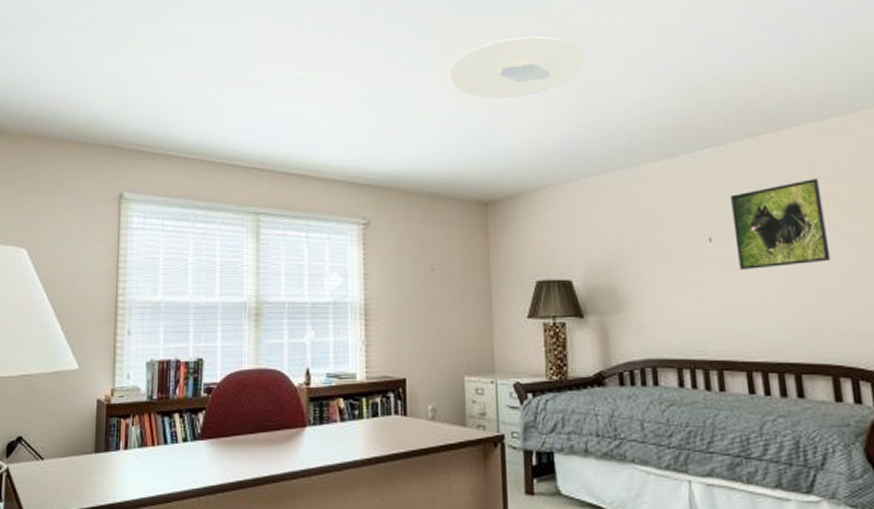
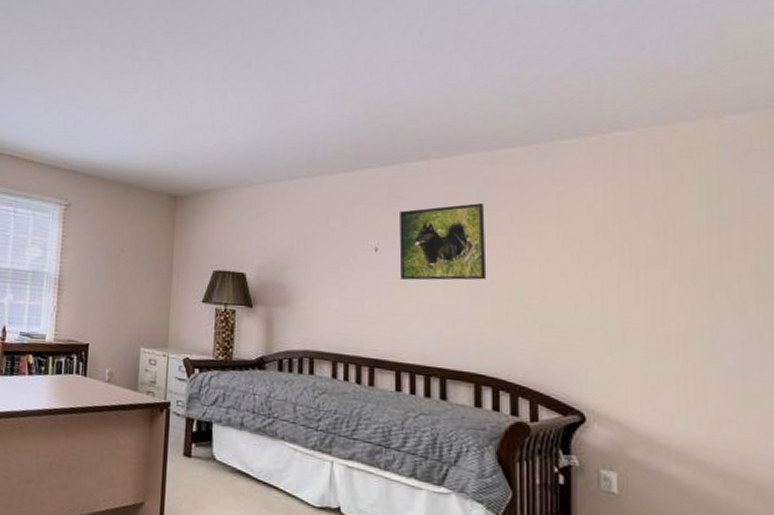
ceiling light: present [448,36,586,99] -> none [153,51,280,104]

